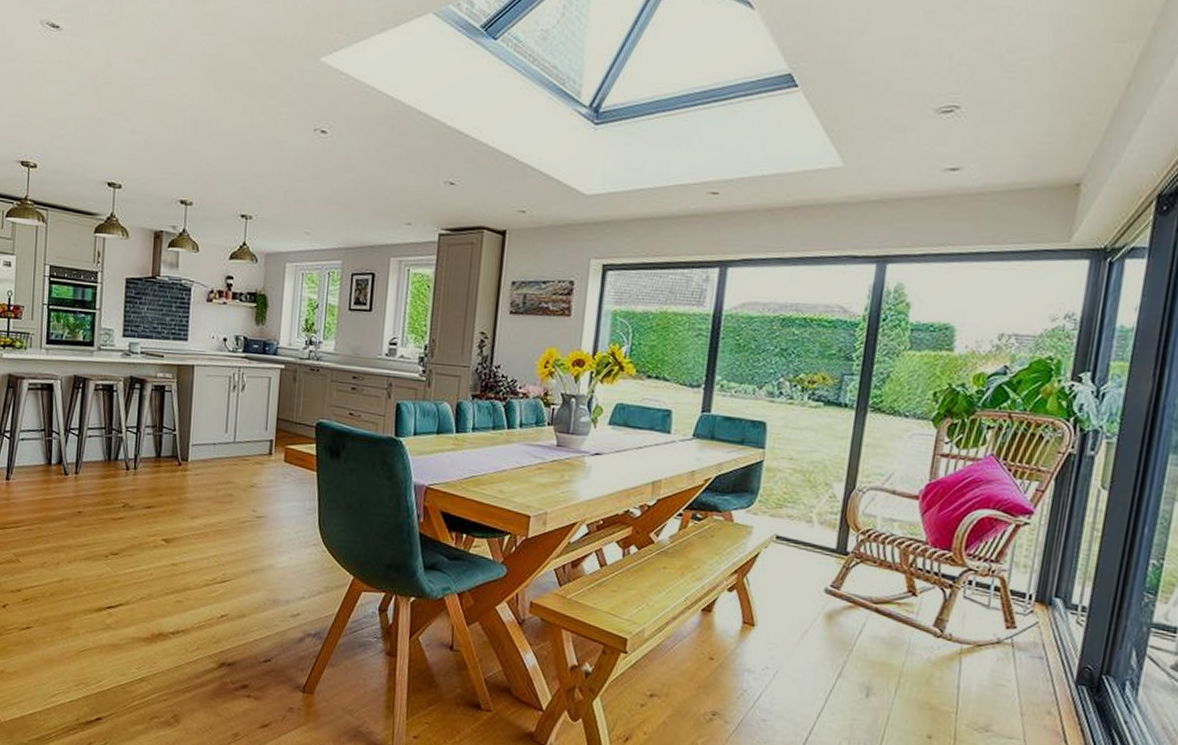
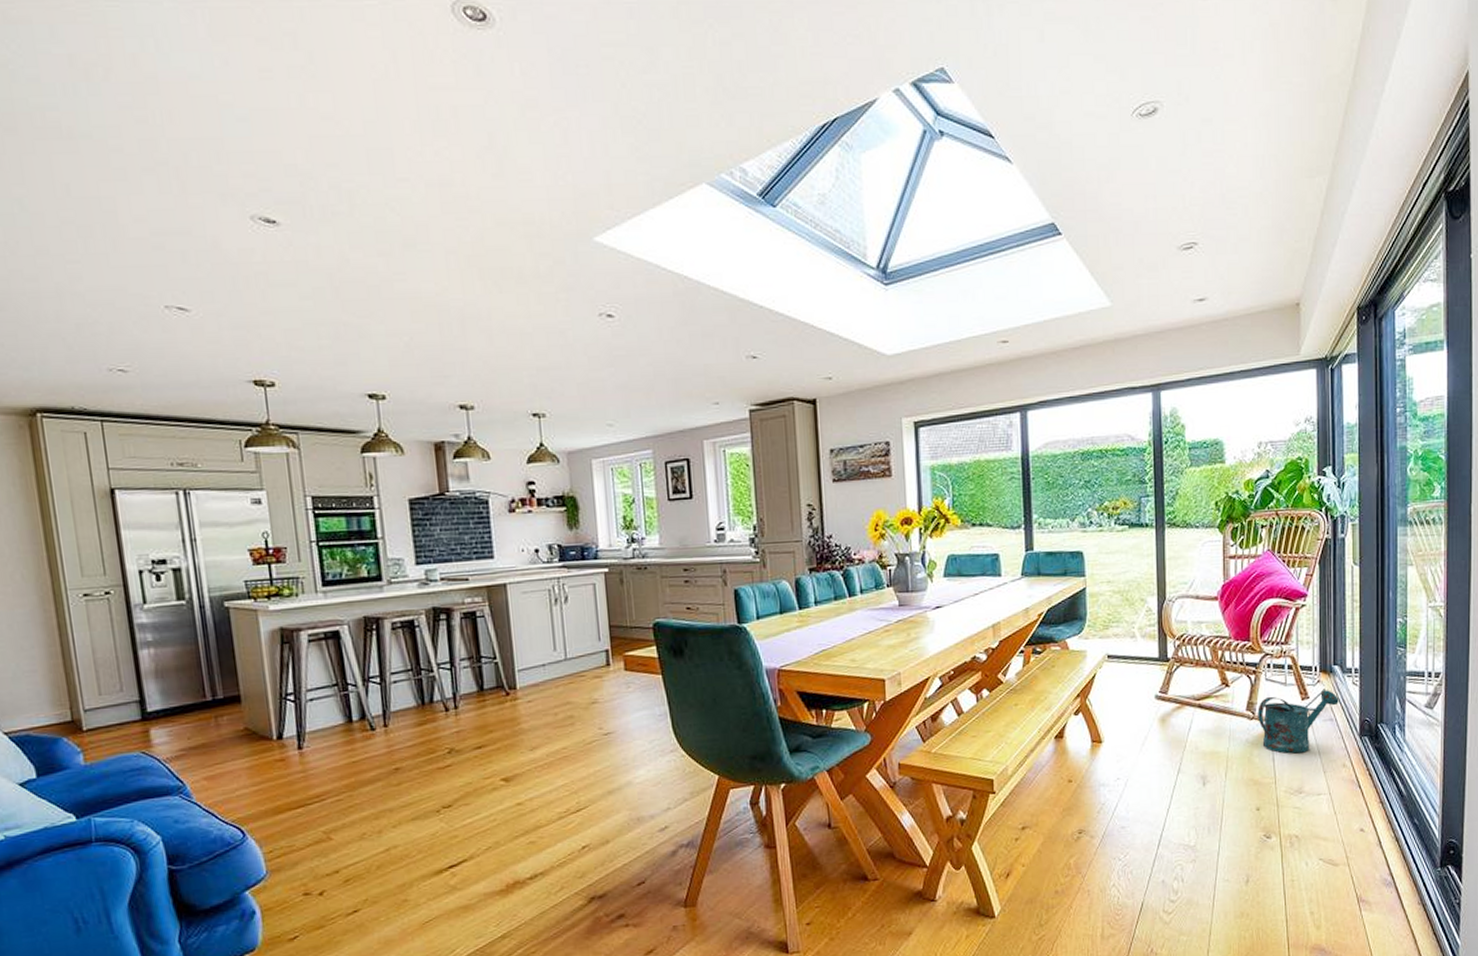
watering can: none [946,616,1056,688] -> present [1258,690,1339,754]

